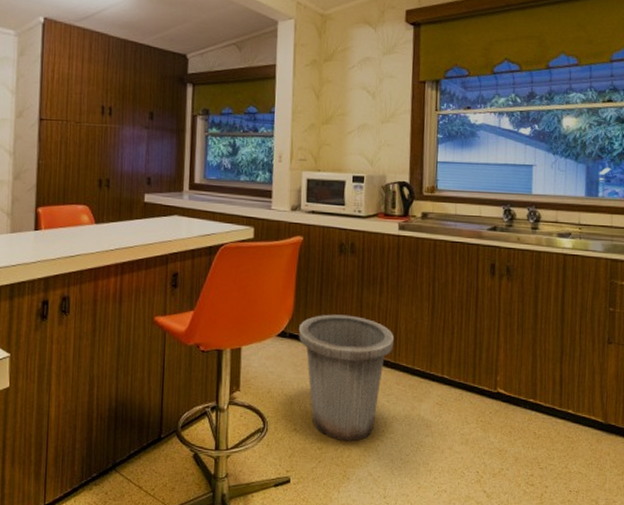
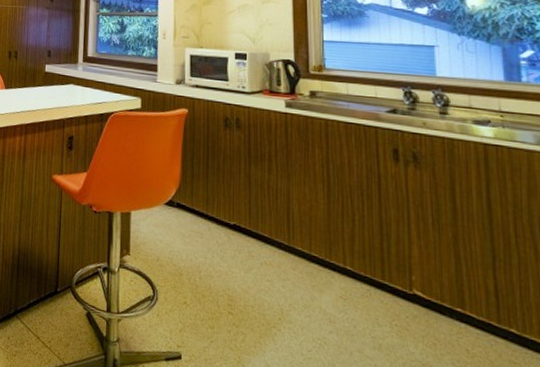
trash can: present [298,314,395,442] -> none [186,187,287,326]

